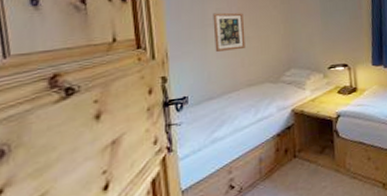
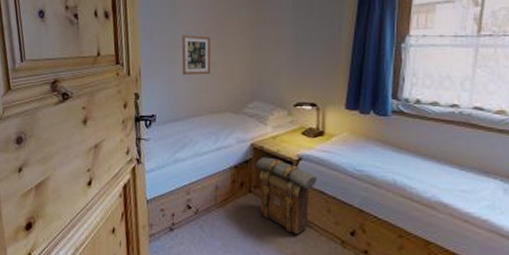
backpack: none [298,119,356,188] -> present [256,157,317,234]

